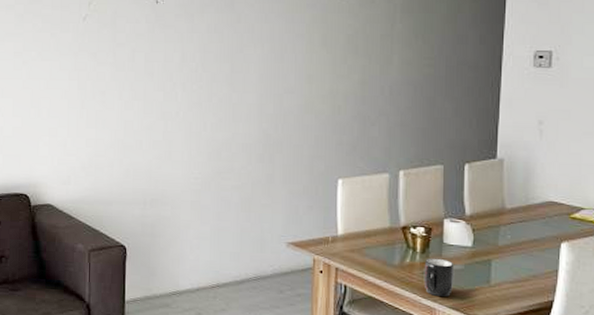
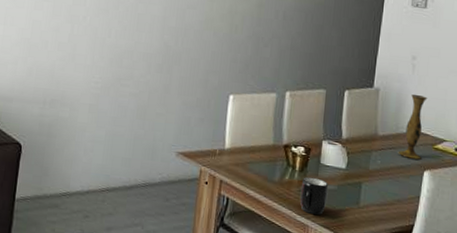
vase: none [529,161,560,231] -> present [398,94,428,160]

